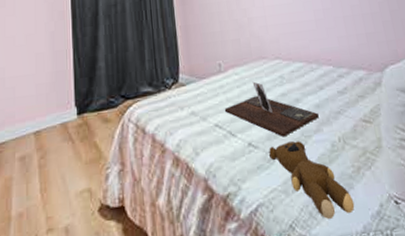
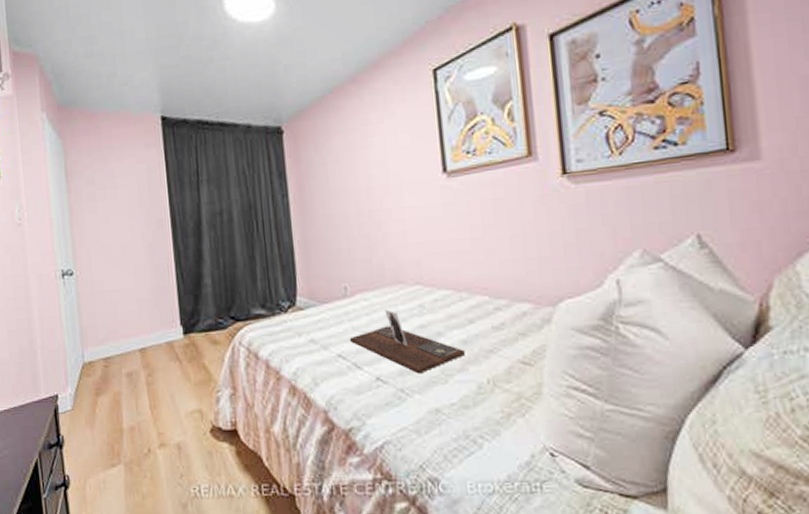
teddy bear: present [269,141,355,219] -> none [400,379,500,464]

